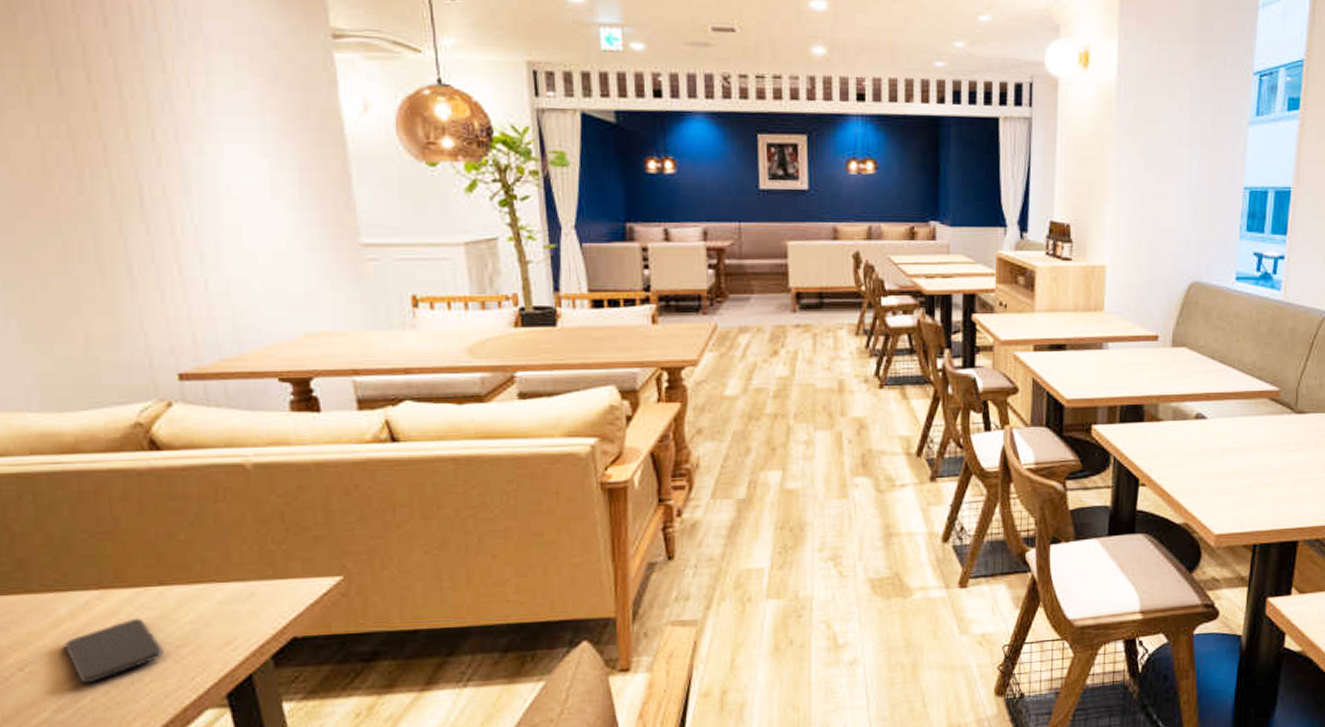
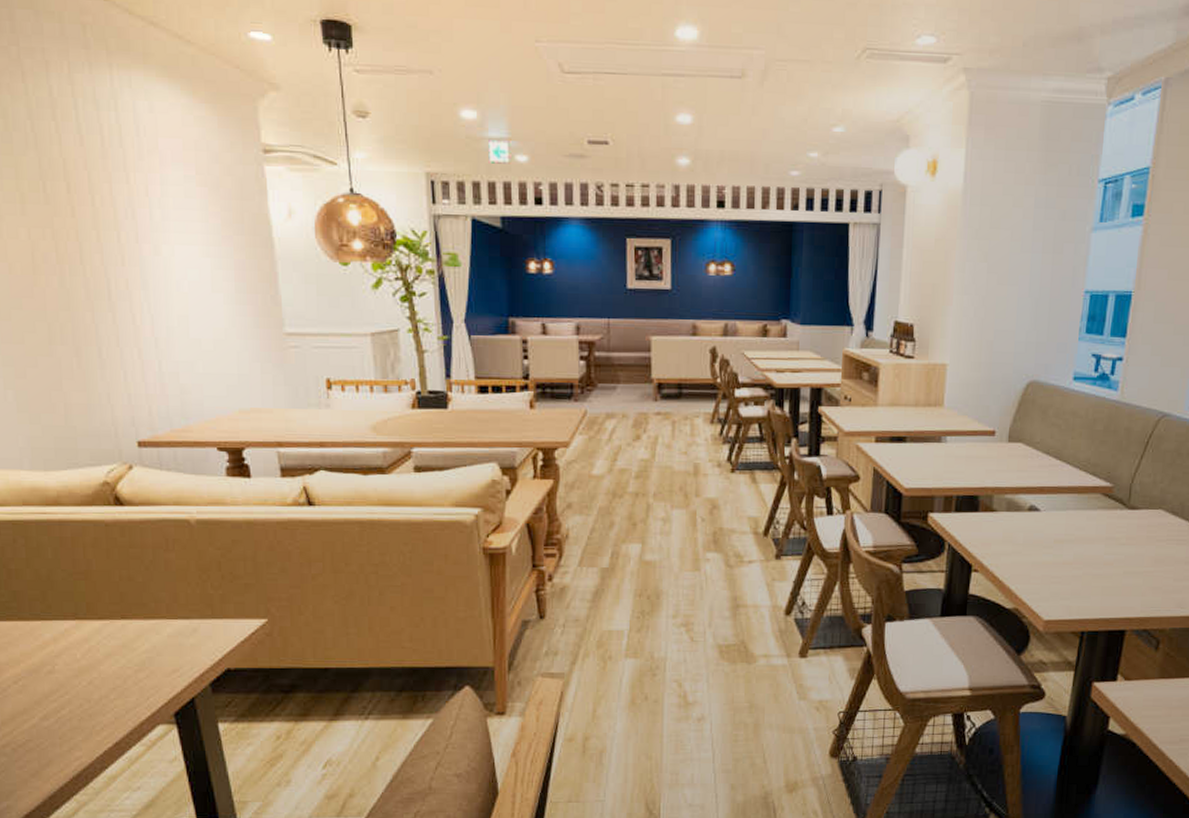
smartphone: present [65,618,164,684] -> none [49,645,125,698]

